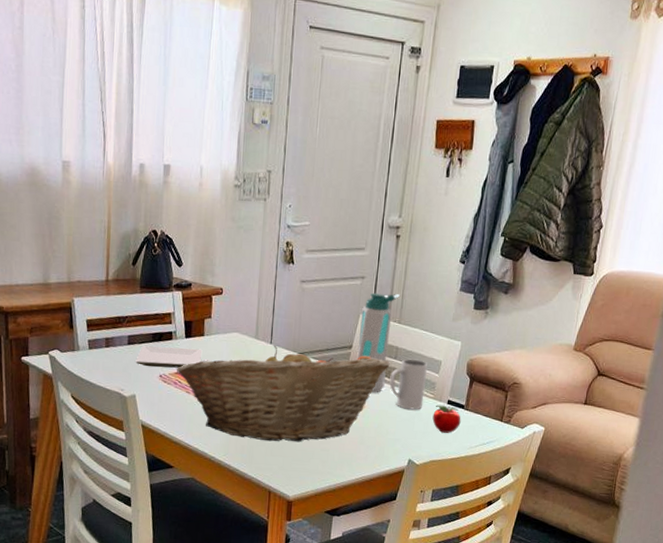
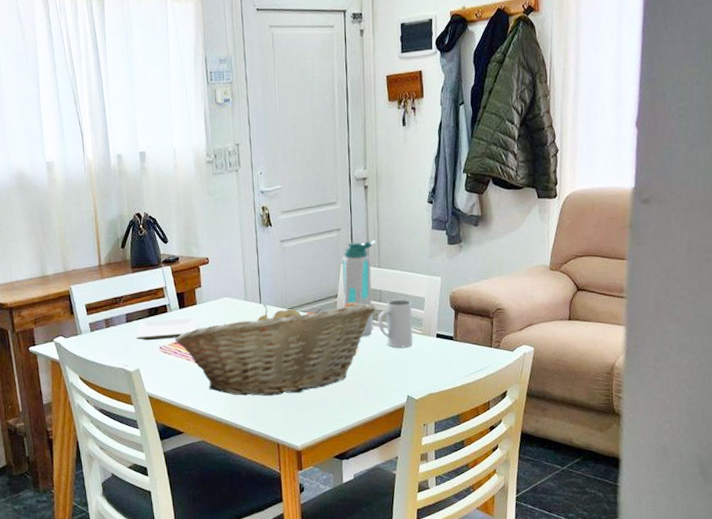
apple: present [432,405,461,433] -> none [424,339,452,366]

